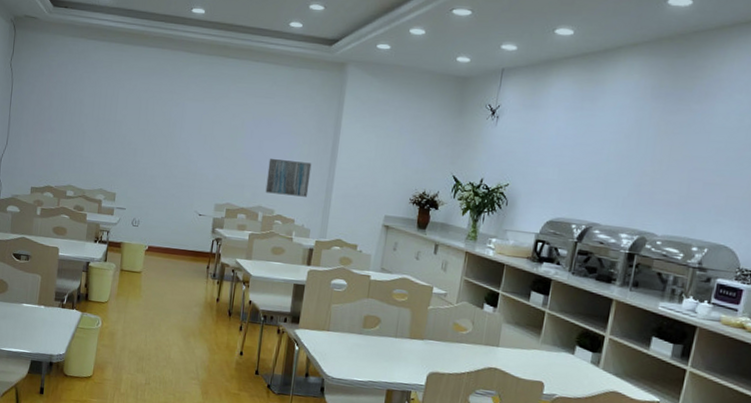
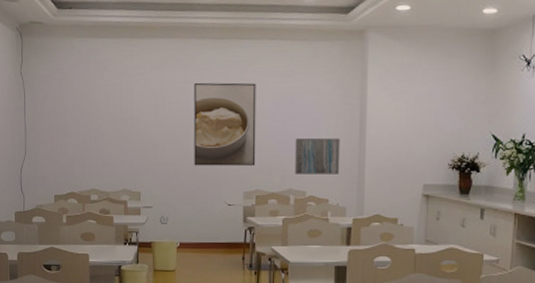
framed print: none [170,94,238,180] -> present [194,82,256,166]

